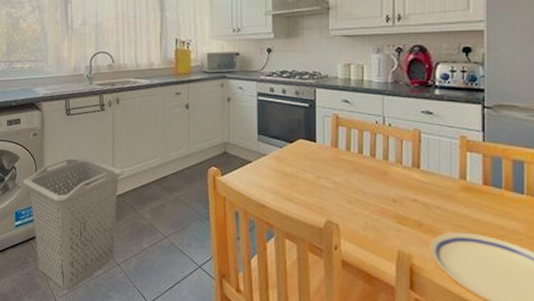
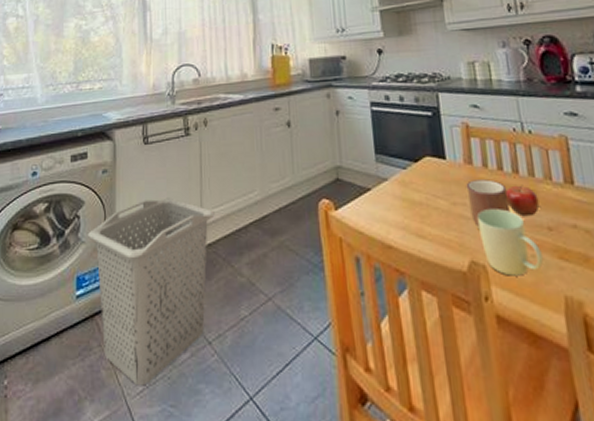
mug: none [330,160,364,198] -> present [466,179,510,230]
mug: none [336,183,385,234] -> present [476,209,543,276]
fruit: none [363,166,389,191] -> present [506,185,540,217]

